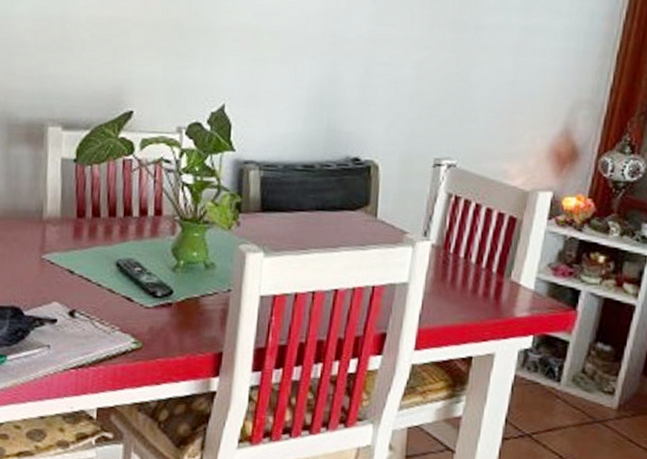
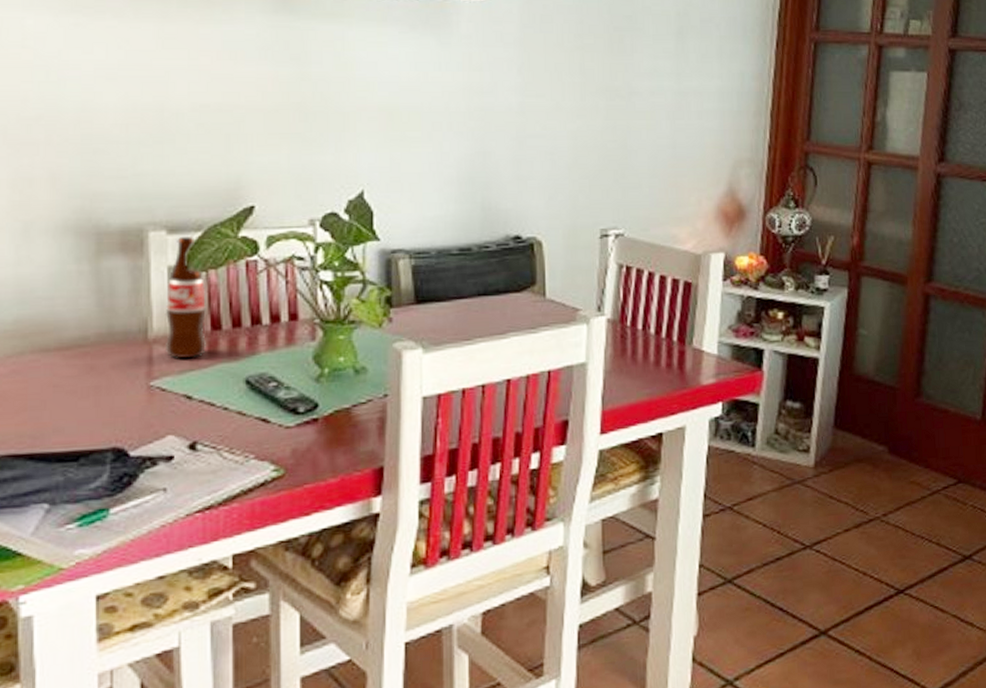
bottle: none [56,133,90,239] -> present [165,235,206,359]

